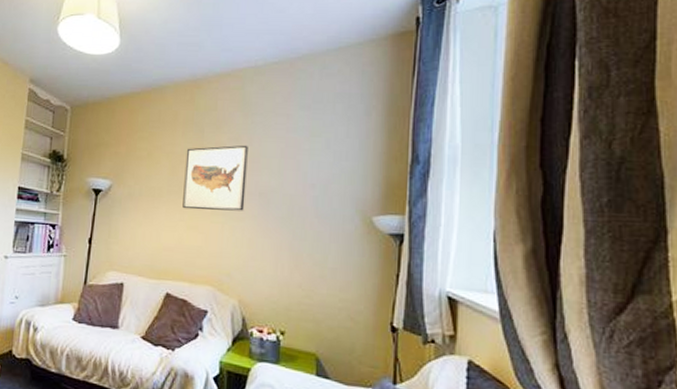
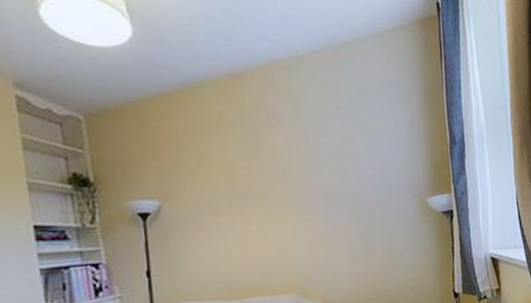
wall art: present [182,145,248,211] -> none [240,142,313,220]

